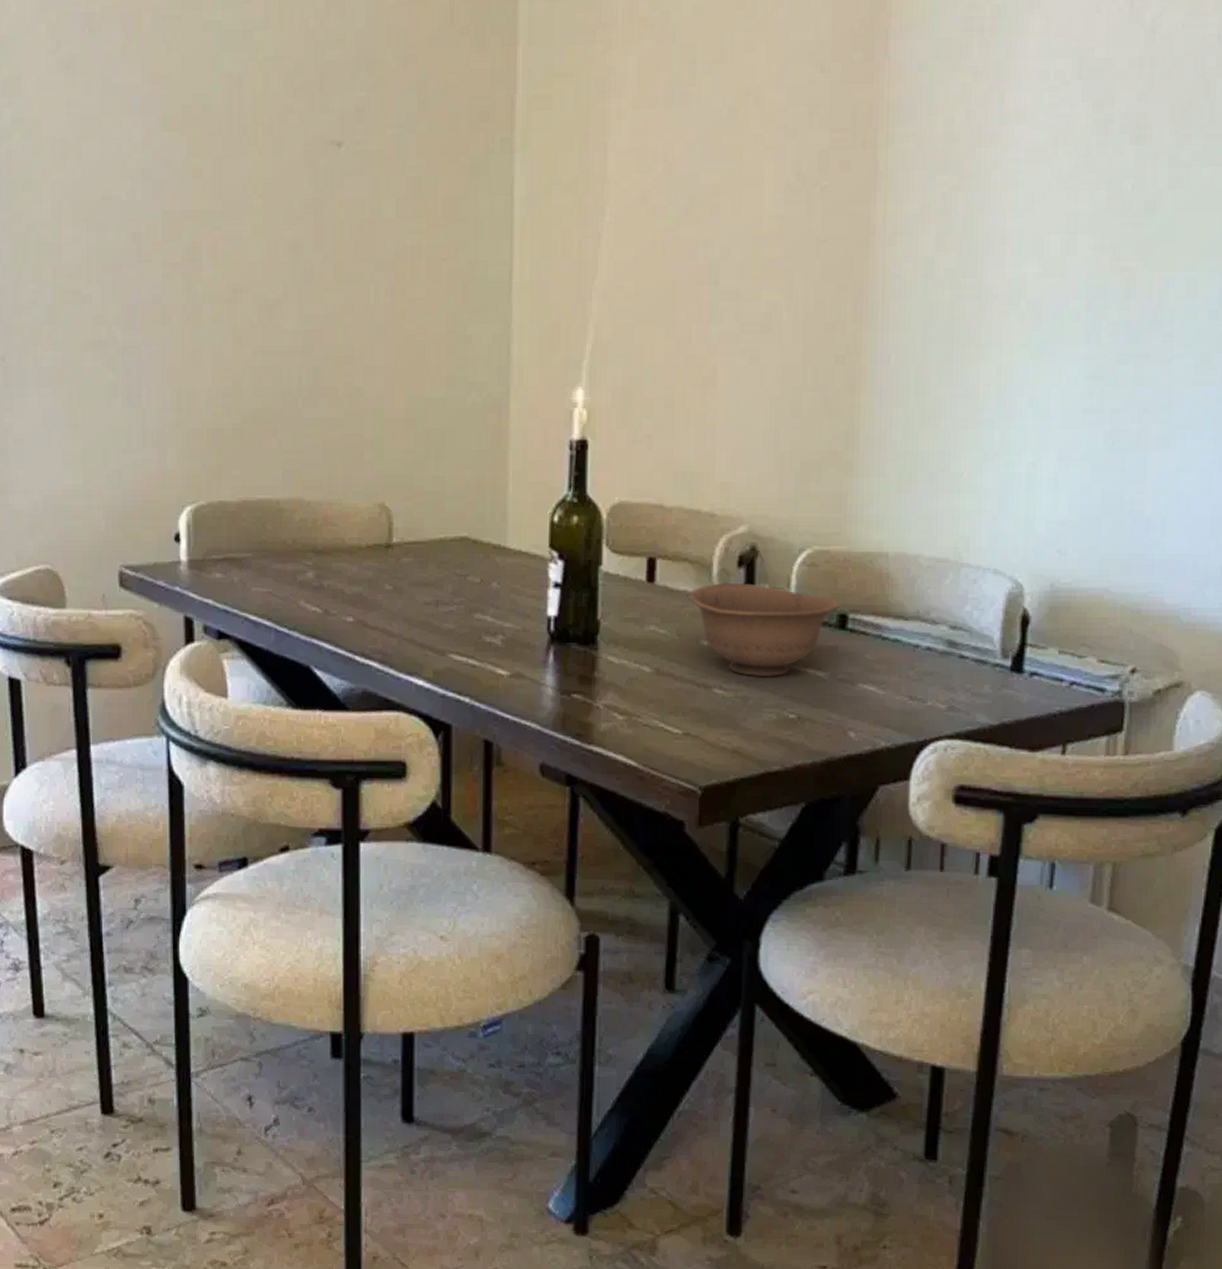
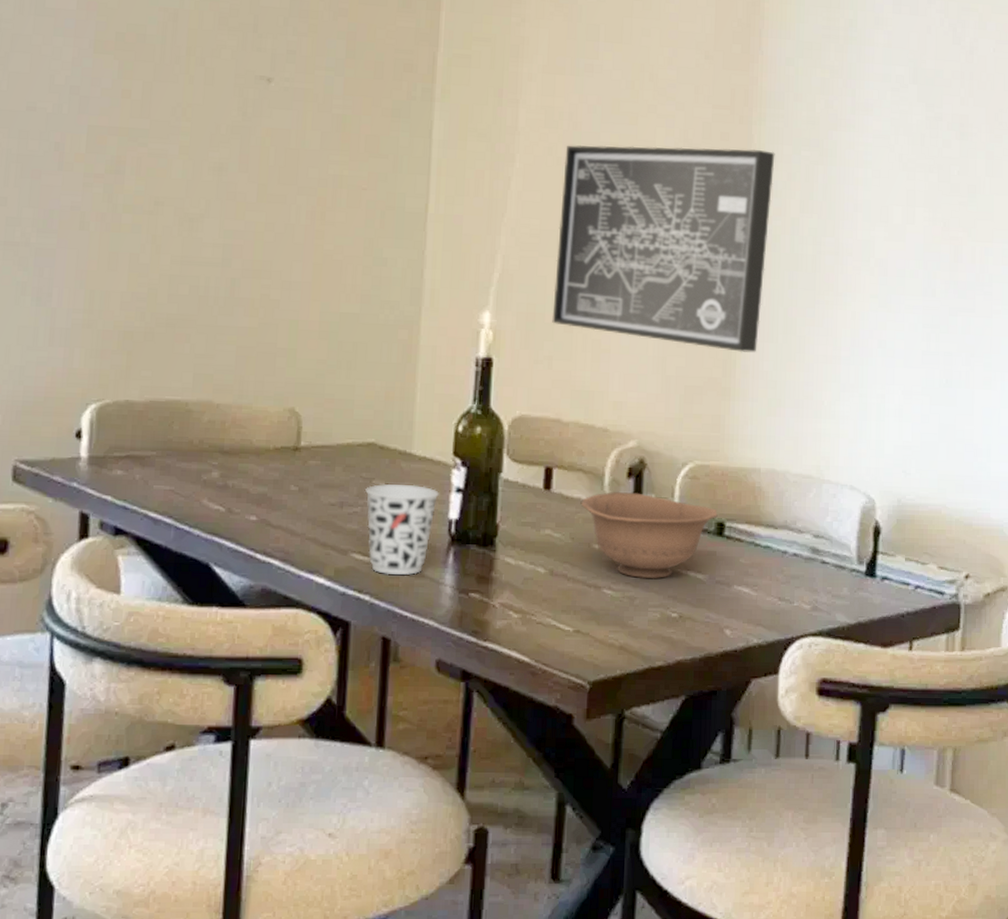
cup: none [460,581,536,676] -> present [365,484,439,575]
wall art: none [651,179,905,421] -> present [552,145,775,353]

